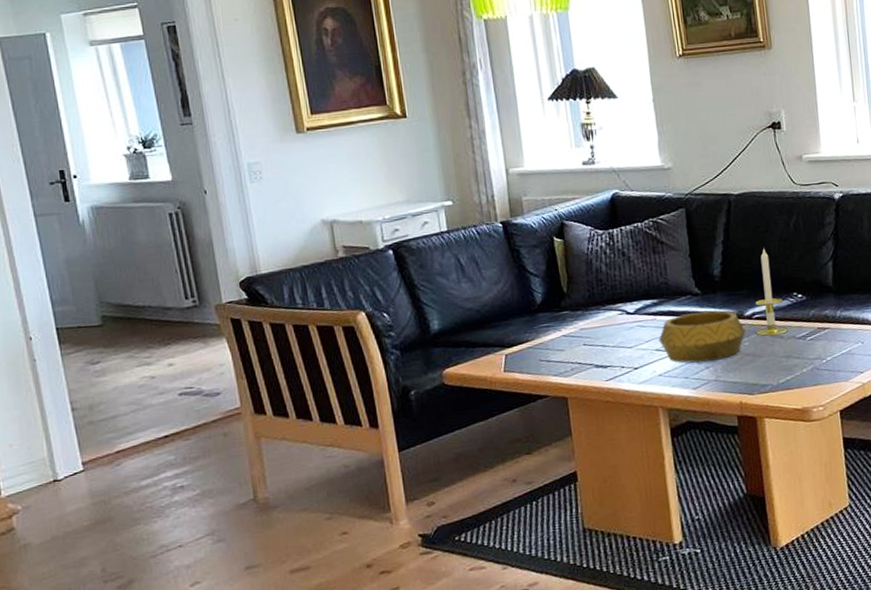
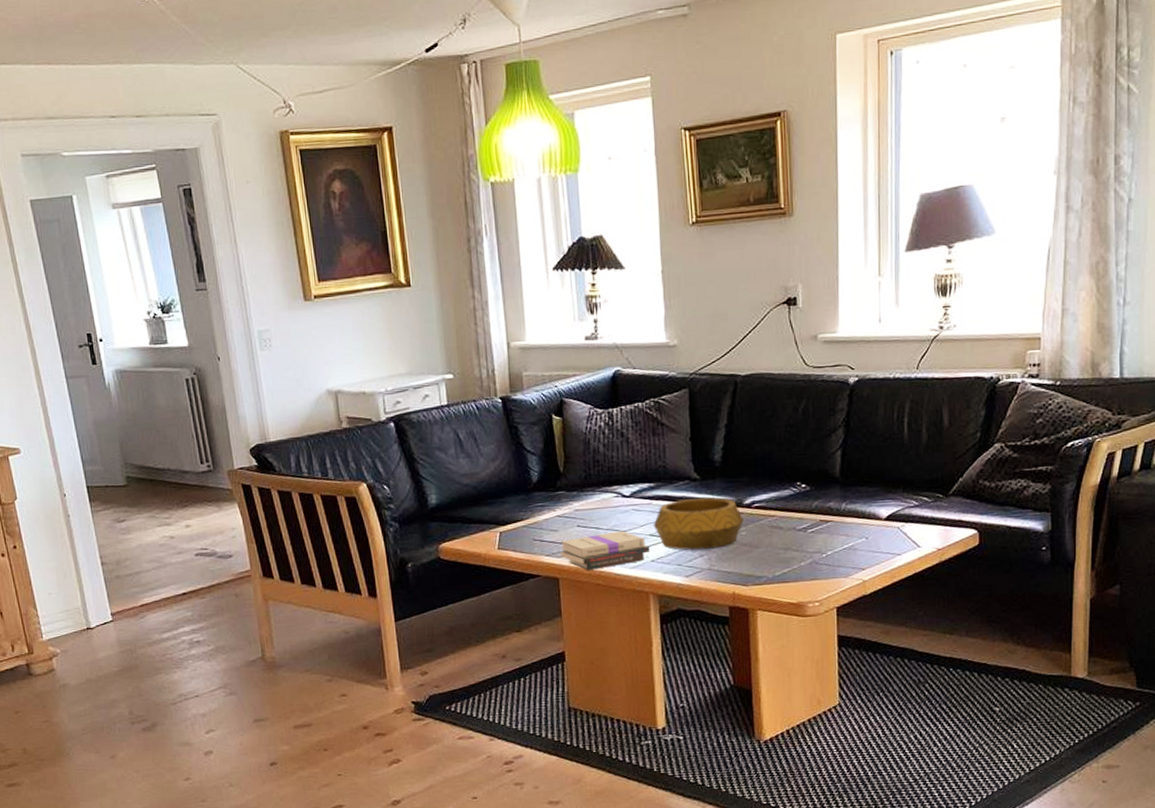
books: none [568,347,657,388] -> present [561,531,650,570]
candle: present [755,247,788,337] -> none [754,433,788,527]

